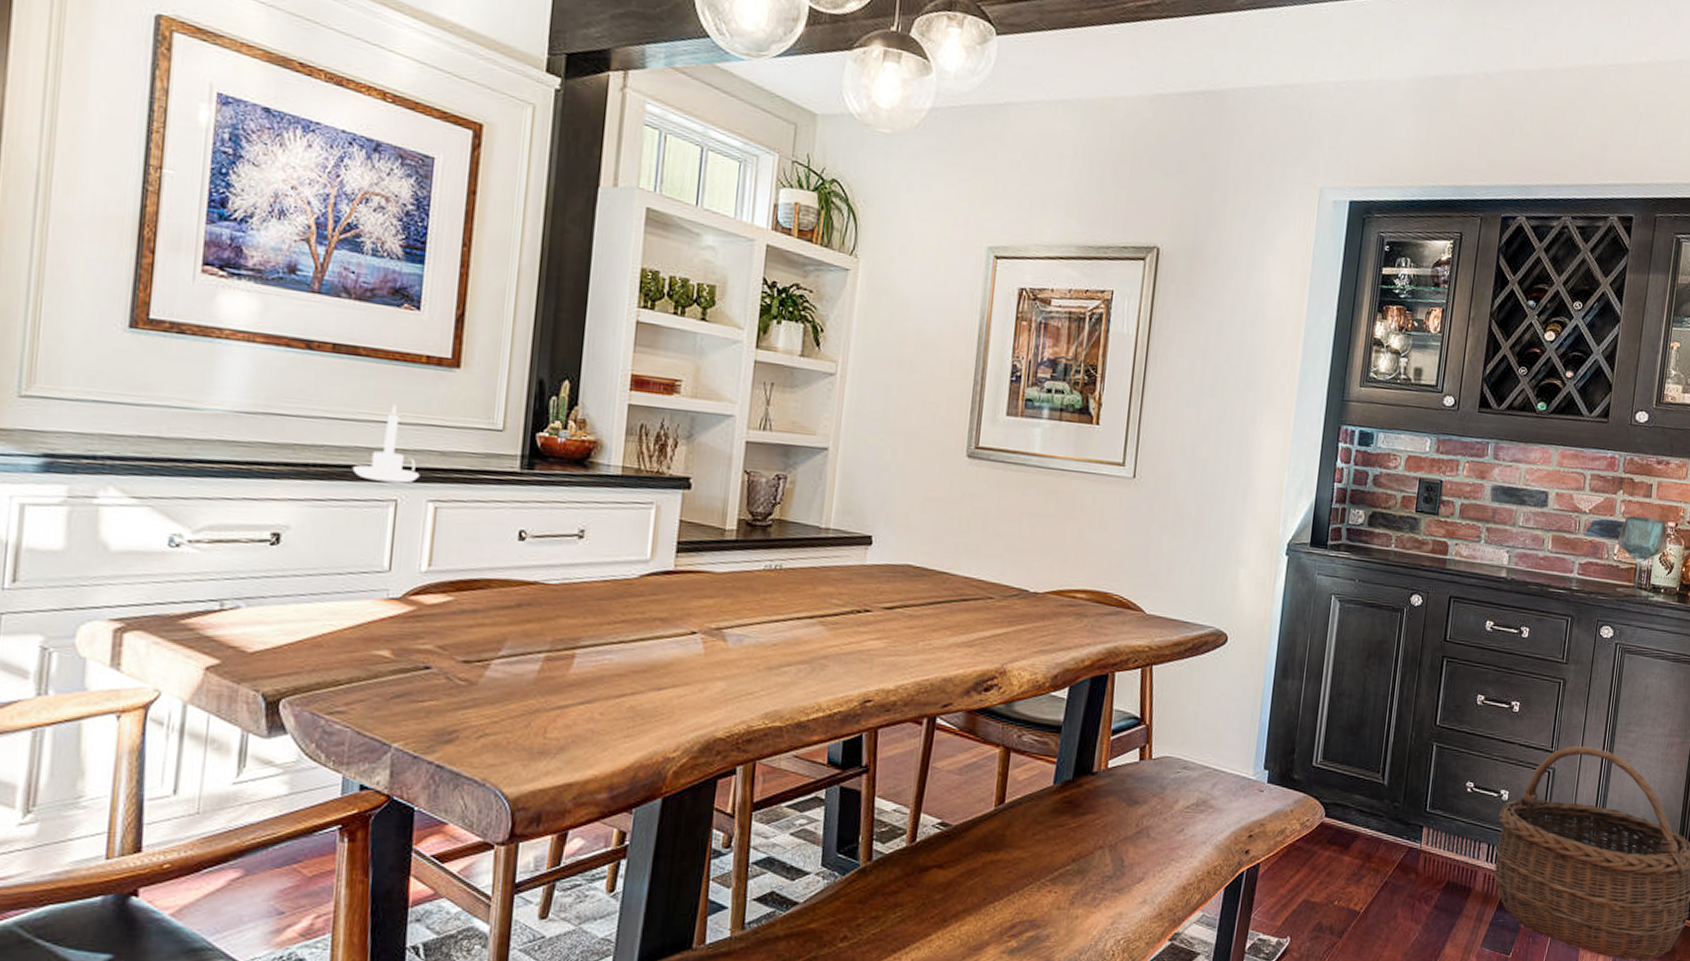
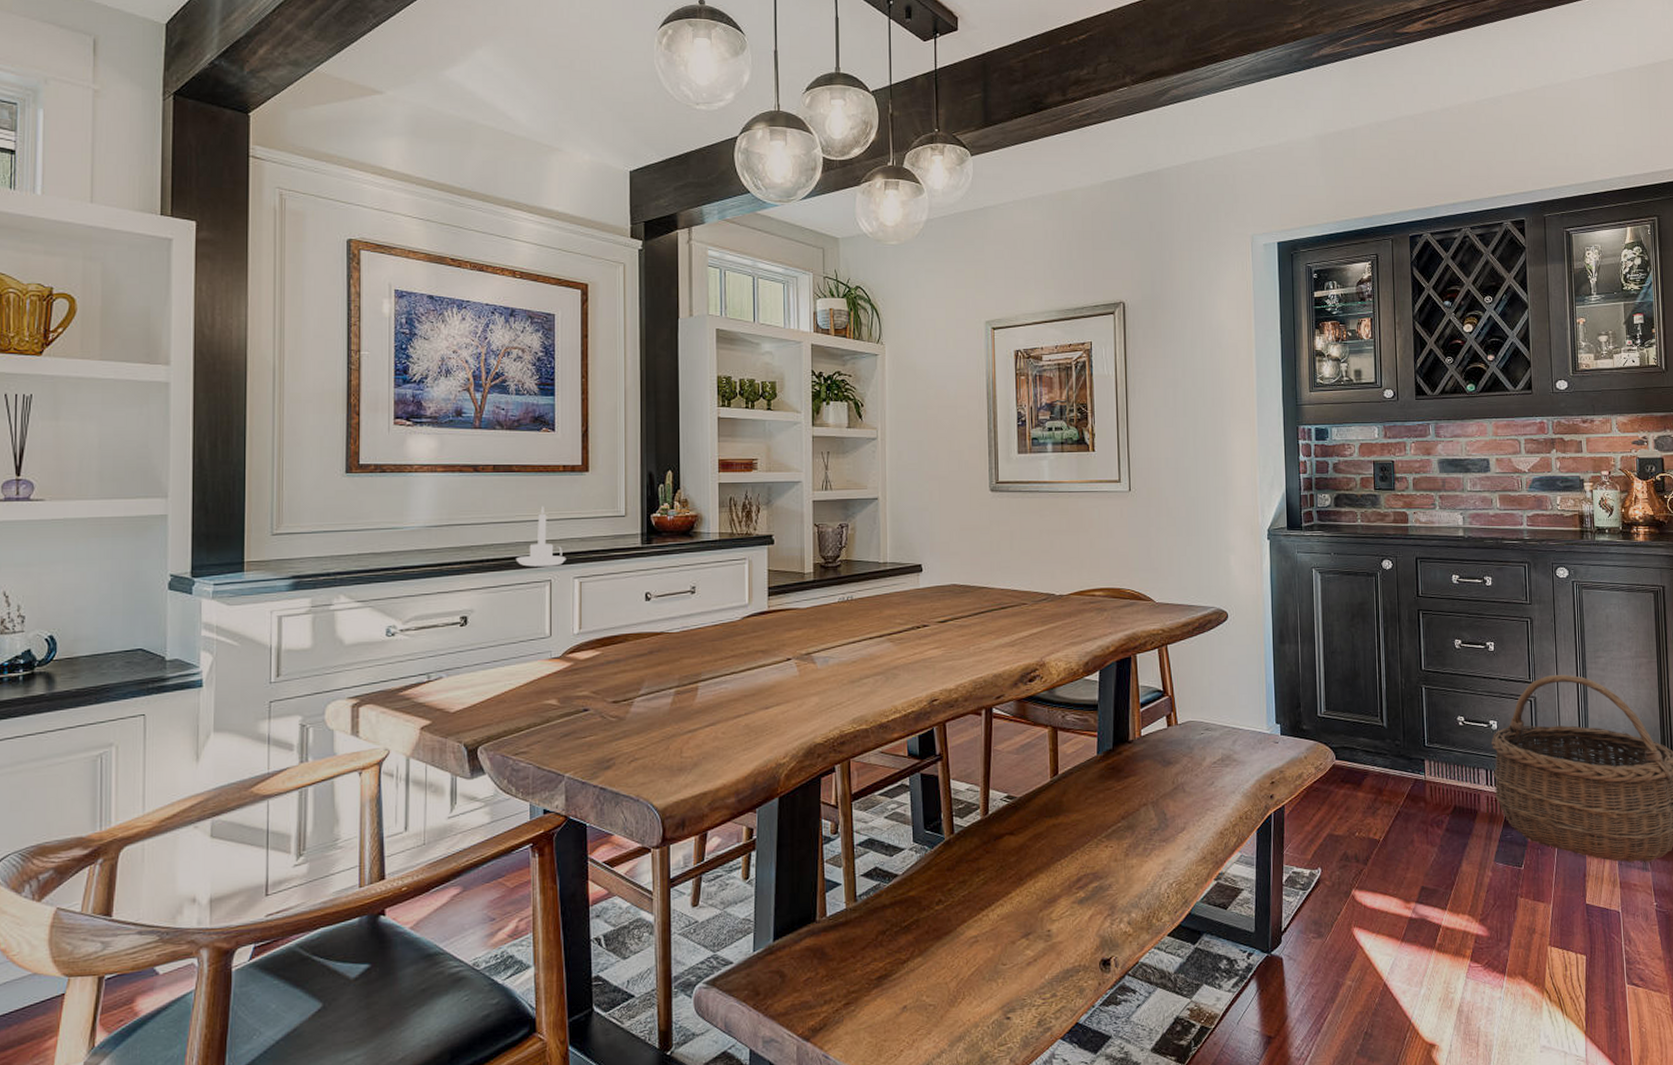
wine glass: present [1615,515,1668,599] -> none [1558,470,1605,540]

